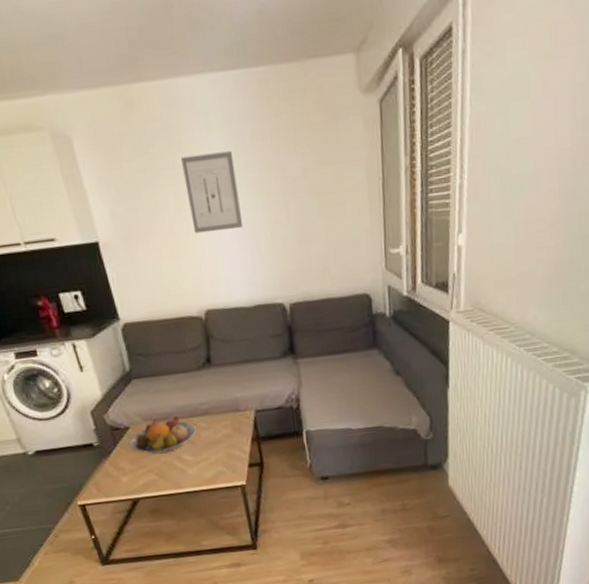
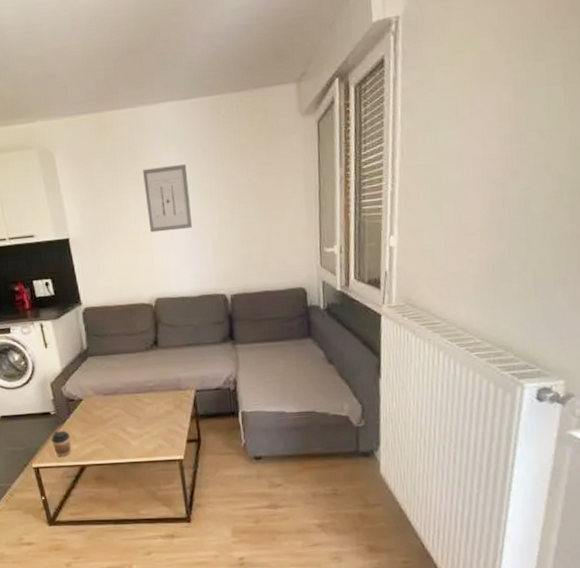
coffee cup: none [96,462,121,492] -> present [50,430,71,458]
fruit bowl: present [129,415,196,455] -> none [81,391,141,426]

